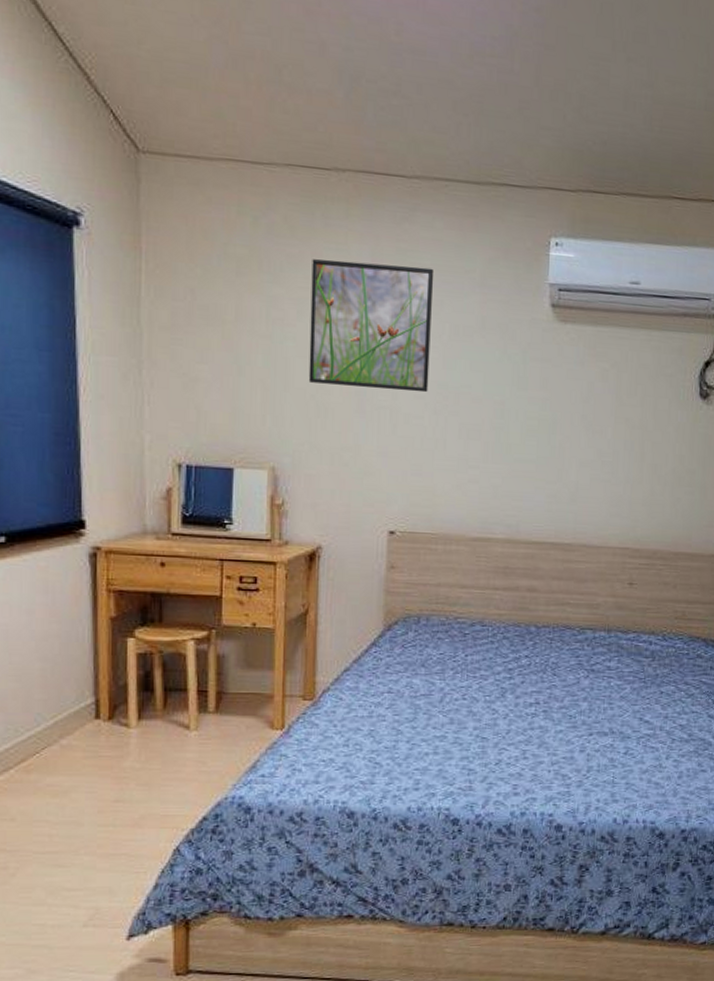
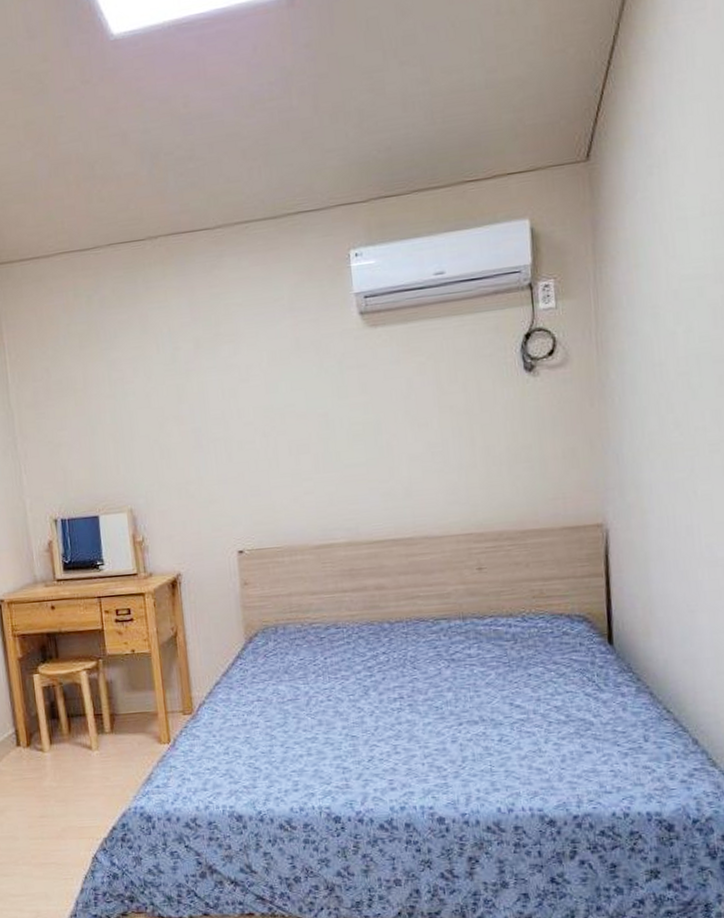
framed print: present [308,259,434,393] -> none [140,304,256,429]

